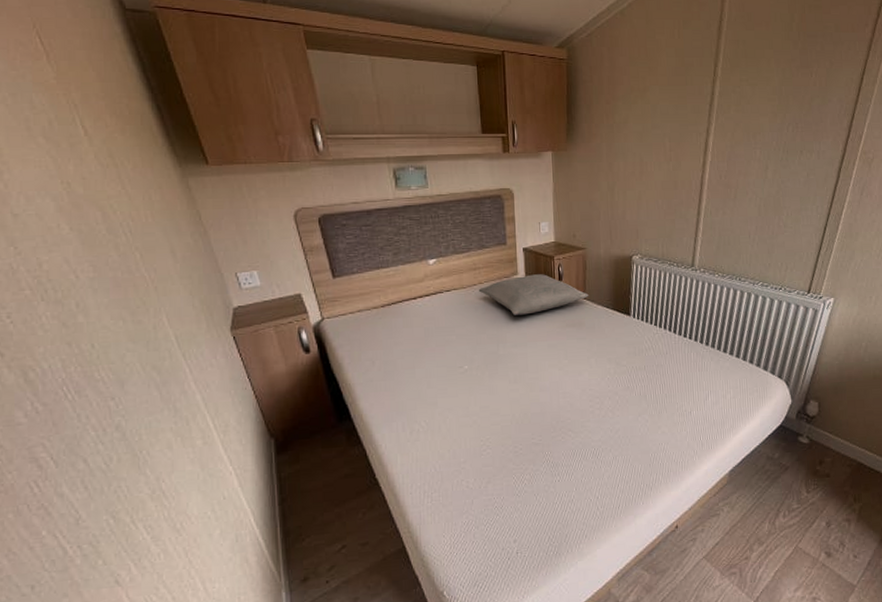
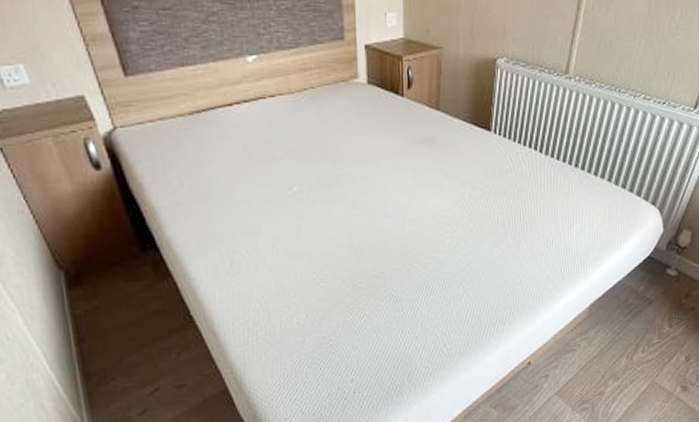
pillow: present [478,274,589,315] -> none [309,78,443,128]

